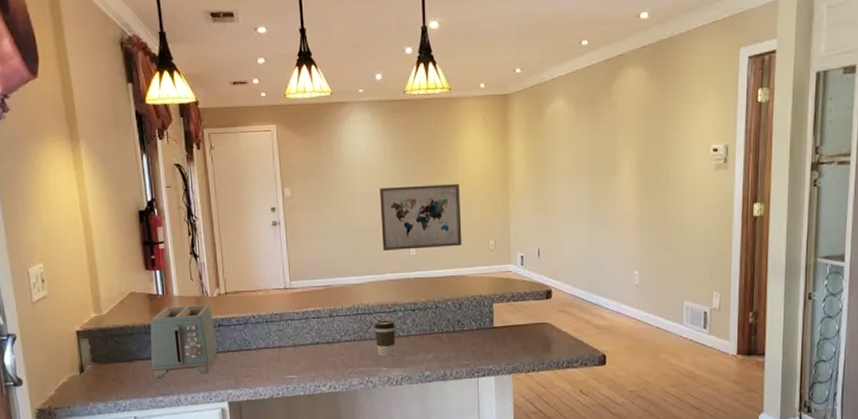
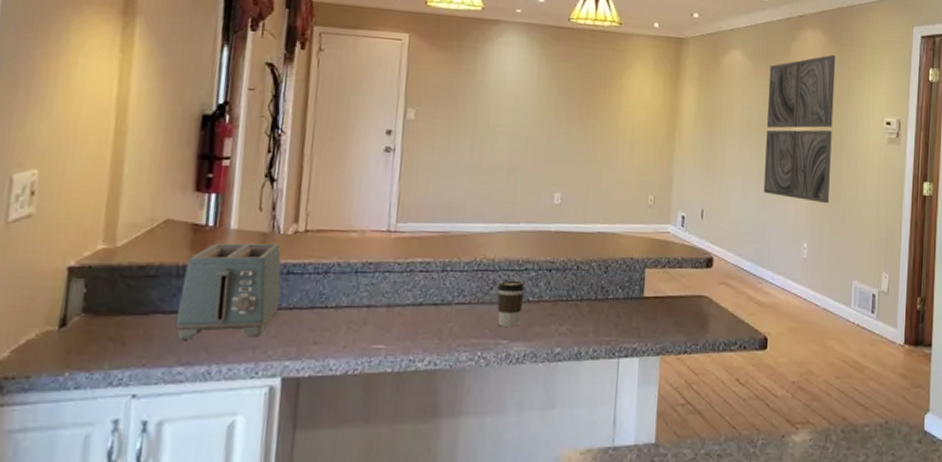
wall art: present [380,184,462,250] -> none [521,122,621,199]
wall art: none [592,90,659,234] -> present [763,55,836,204]

